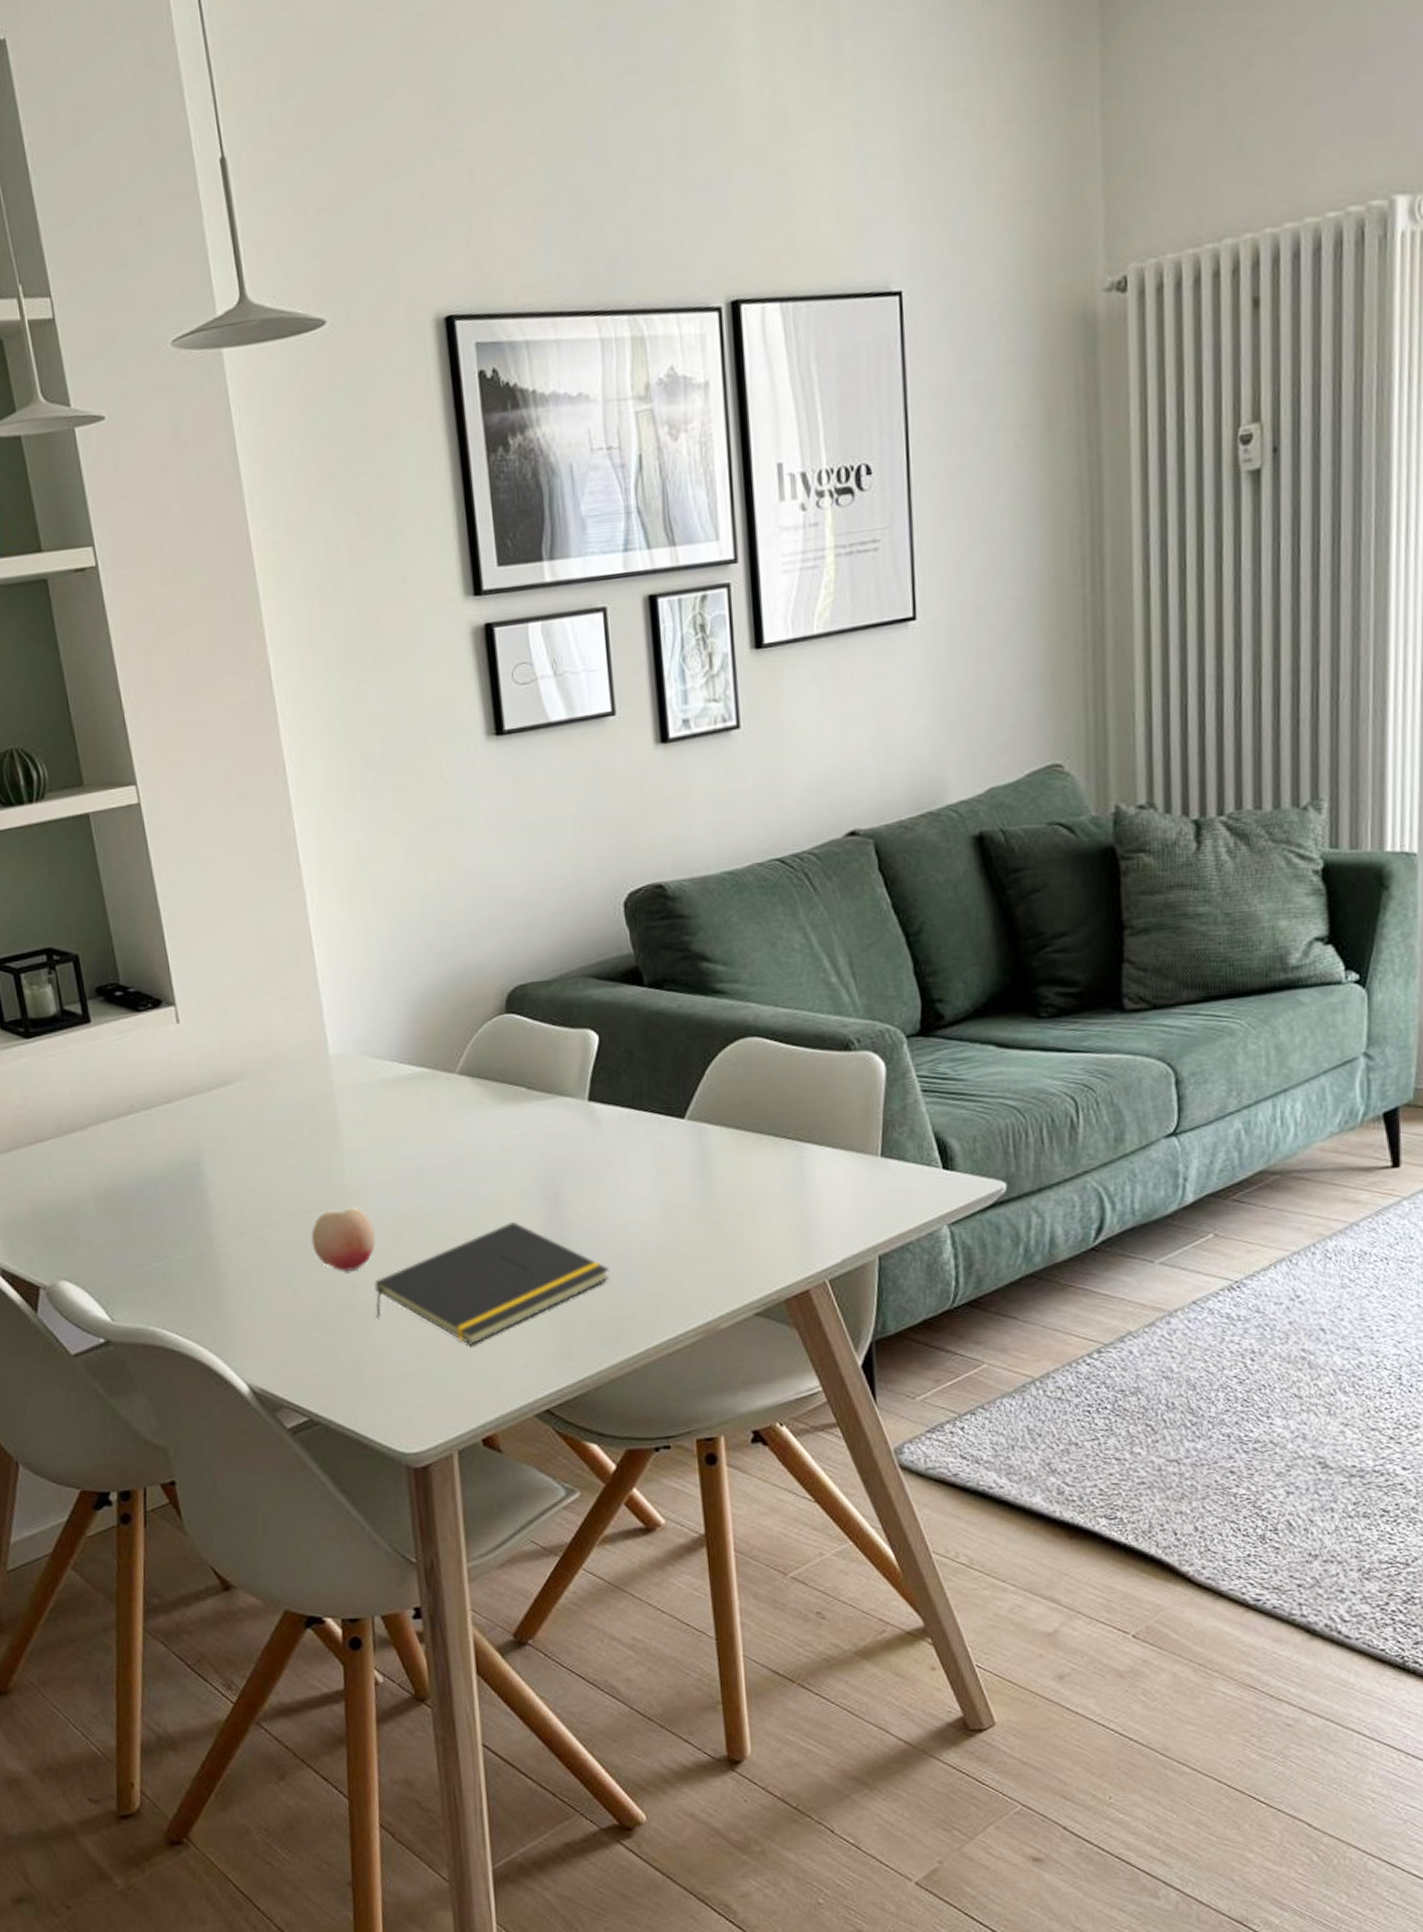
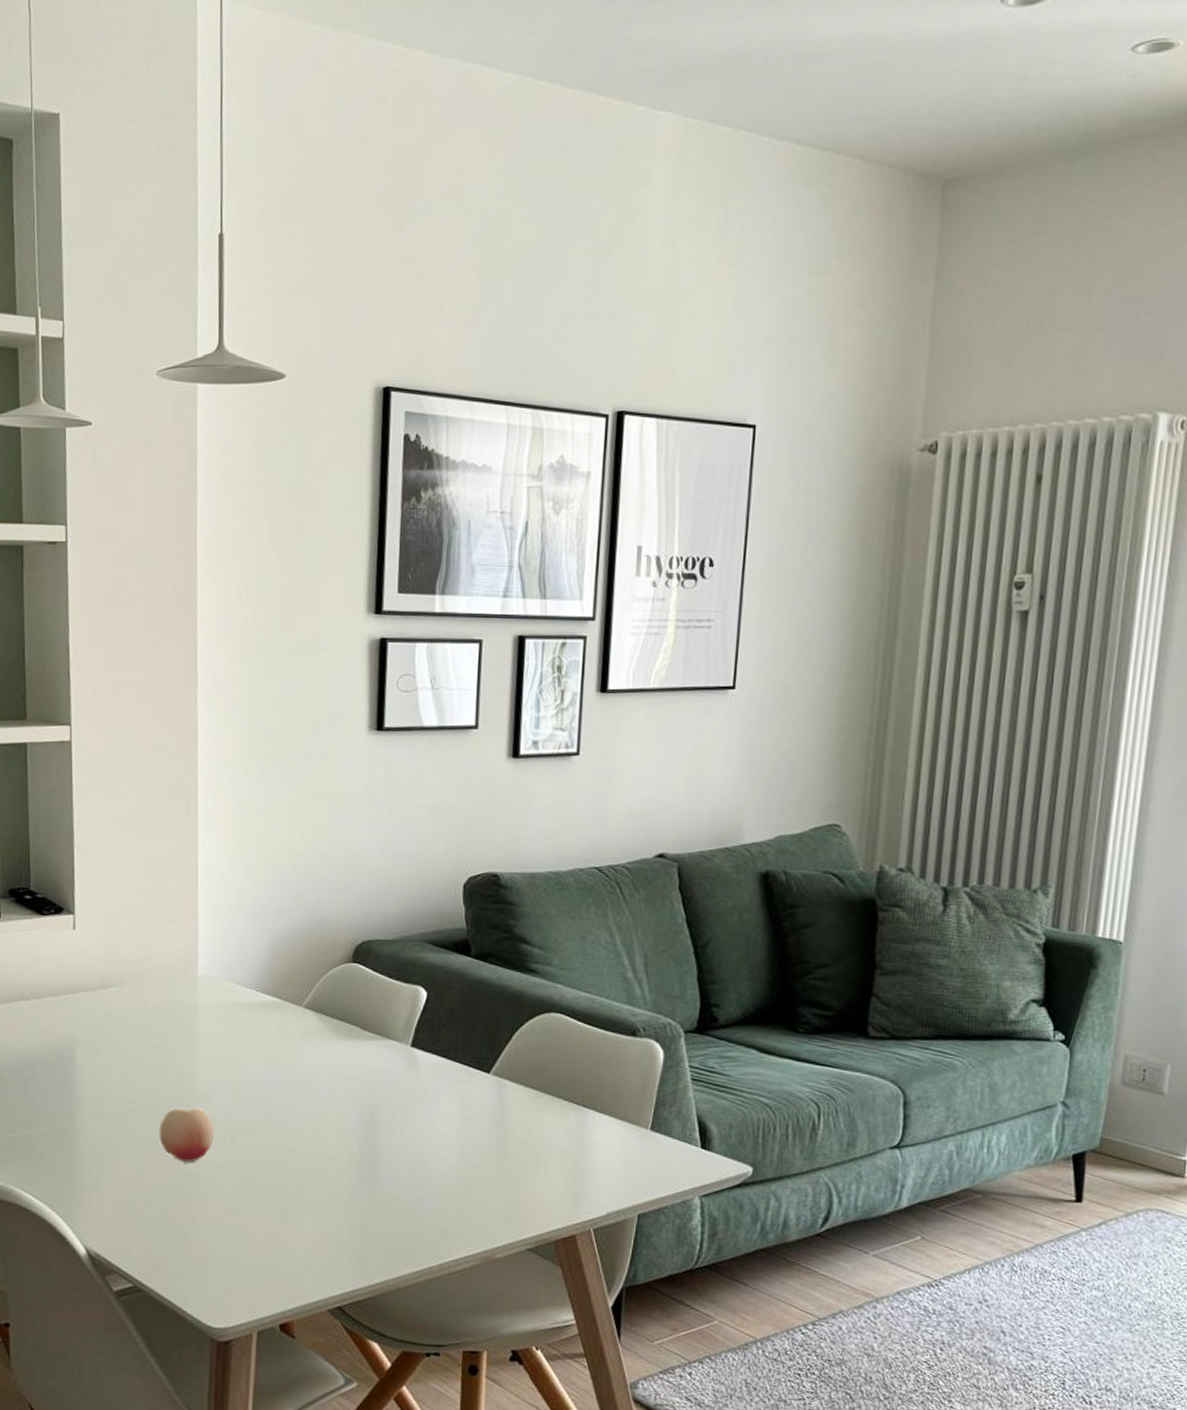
notepad: present [375,1221,610,1345] -> none [204,1139,409,1241]

